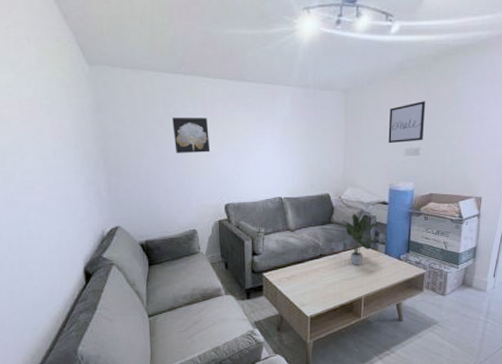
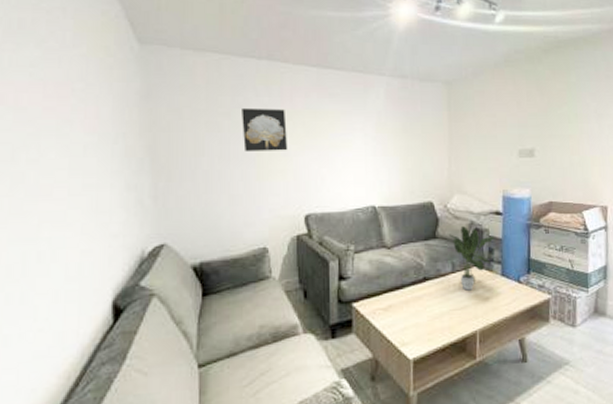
wall art: present [388,101,426,144] -> none [498,96,538,144]

